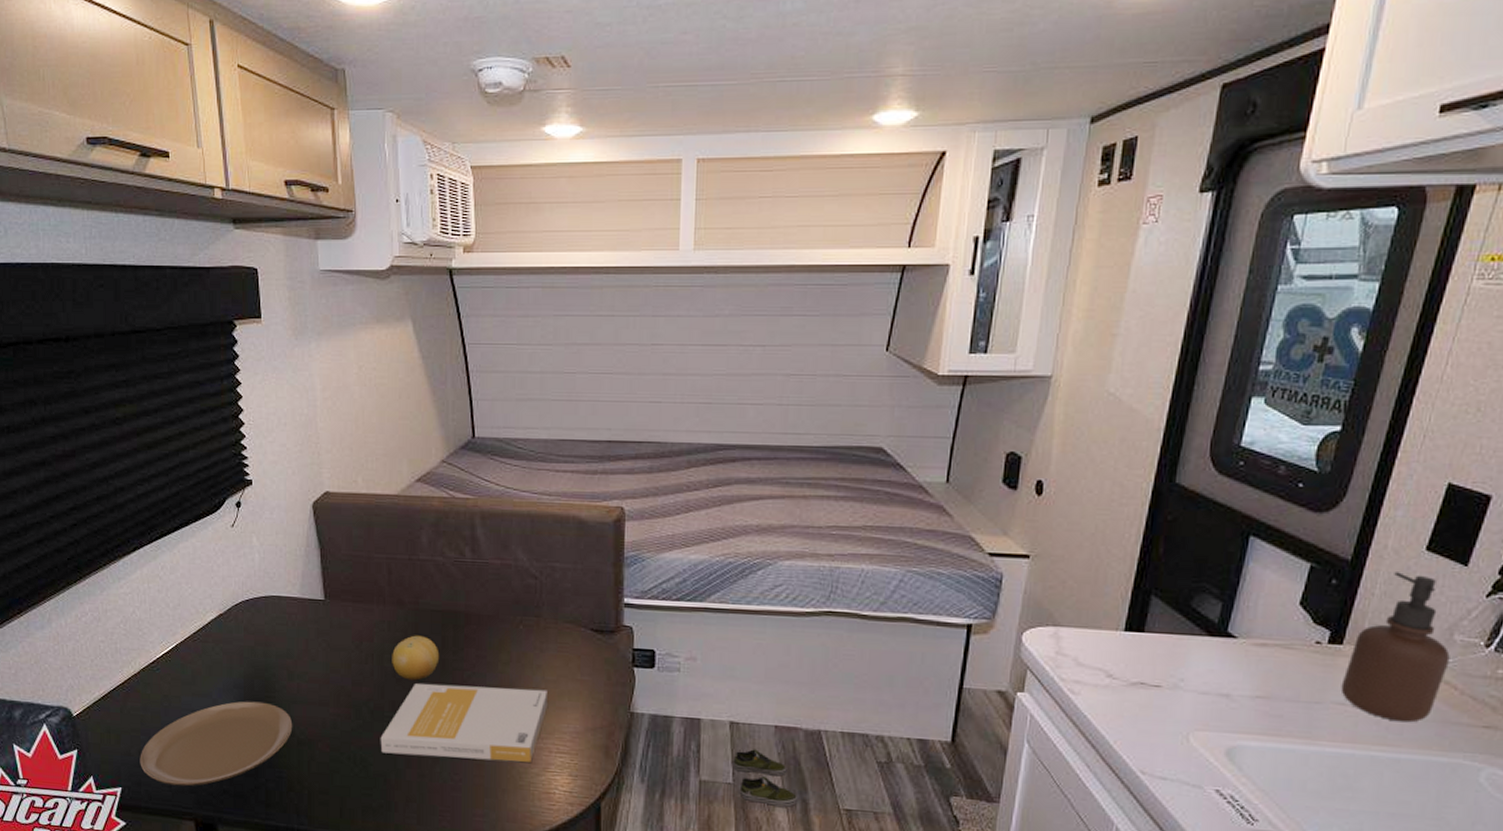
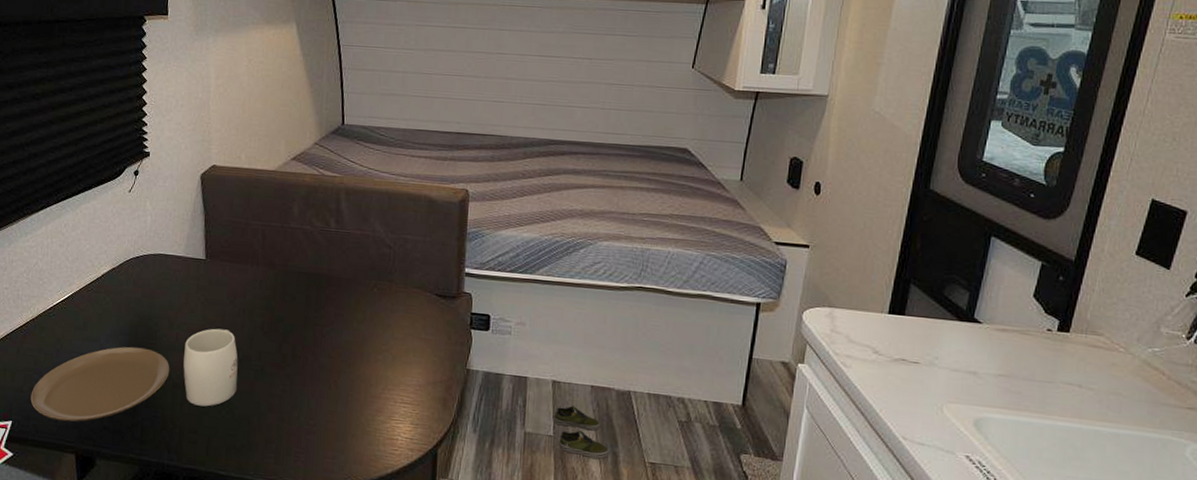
mug: none [308,677,370,765] -> present [183,328,238,407]
book: present [380,683,549,763] -> none [246,336,396,411]
fruit: present [392,635,440,681] -> none [261,293,303,334]
soap dispenser: present [1340,572,1450,723] -> none [1068,272,1158,402]

